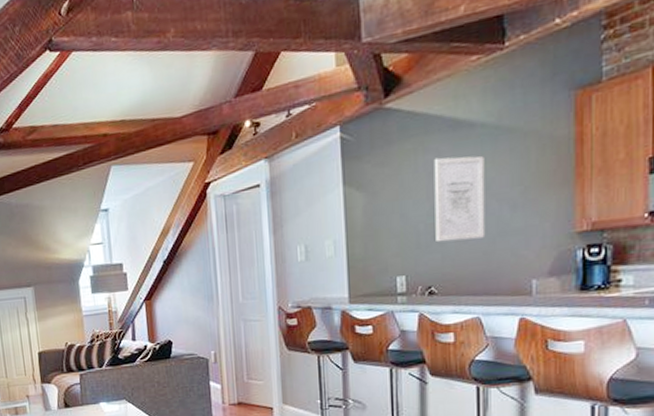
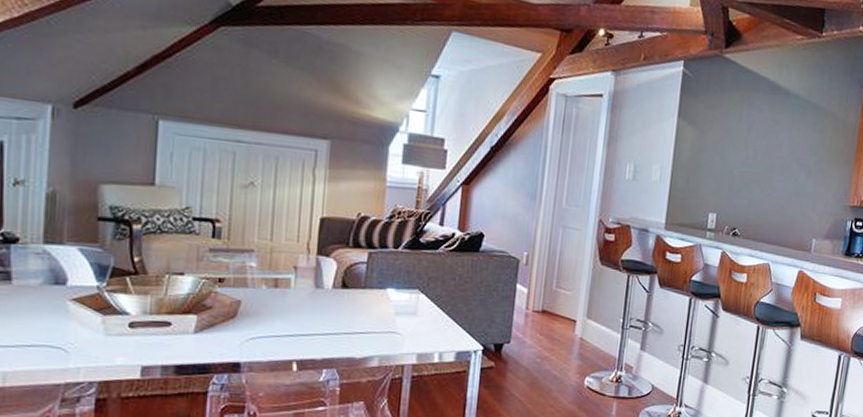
wall art: present [434,155,486,242] -> none [746,114,794,194]

